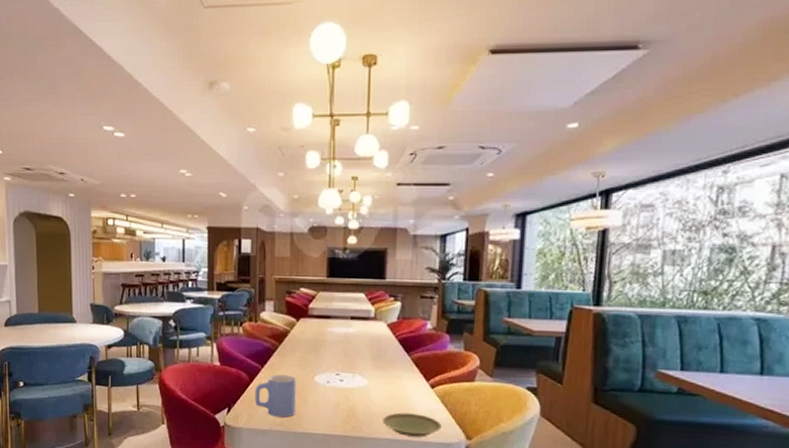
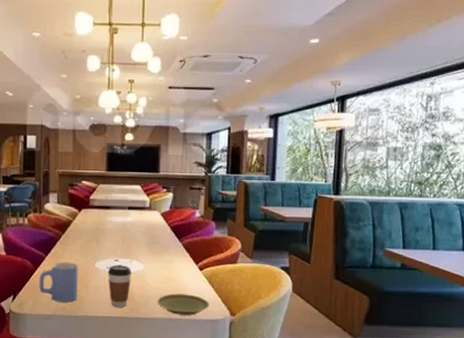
coffee cup: none [327,379,354,425] -> present [107,265,131,308]

